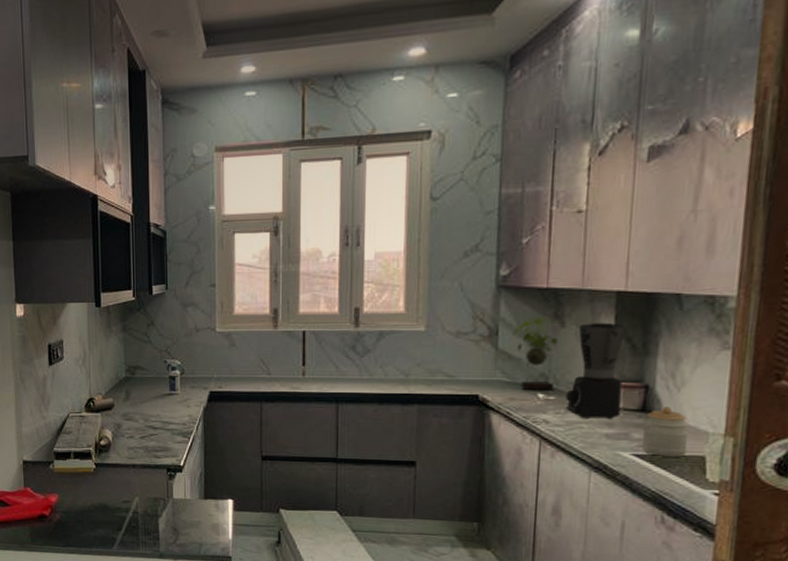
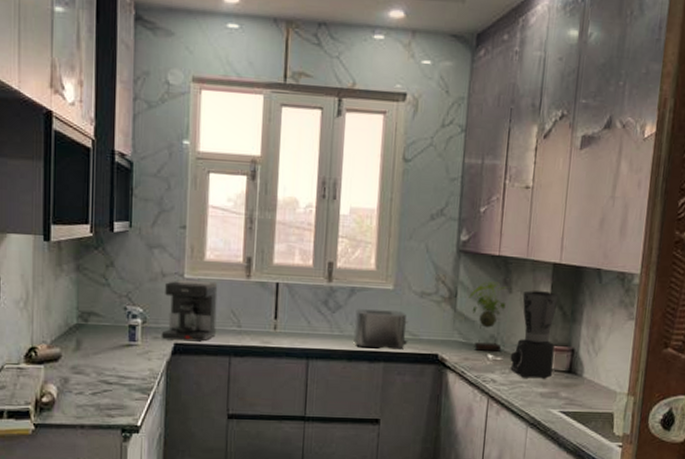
coffee maker: none [197,333,247,389] -> present [161,279,218,342]
toaster: none [384,352,443,391] -> present [353,309,408,350]
jar: present [641,407,690,457] -> none [567,369,603,414]

